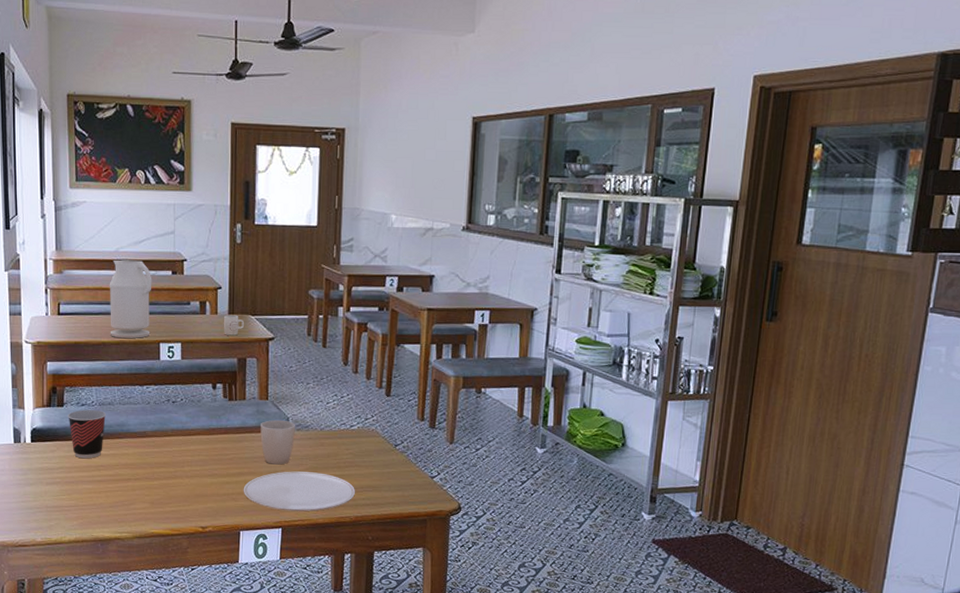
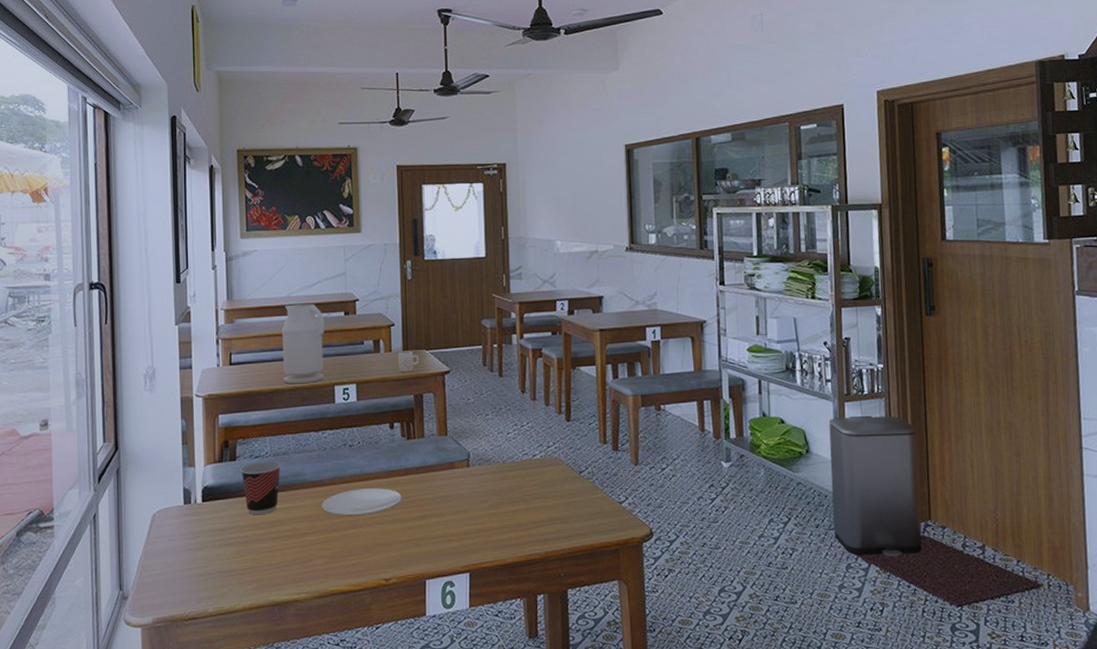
plate: none [144,442,221,468] -> present [322,488,402,517]
plate: present [243,471,355,512] -> none [426,508,543,553]
cup: present [260,419,295,465] -> none [441,455,477,504]
pedal bin: none [638,414,738,551] -> present [828,415,923,557]

